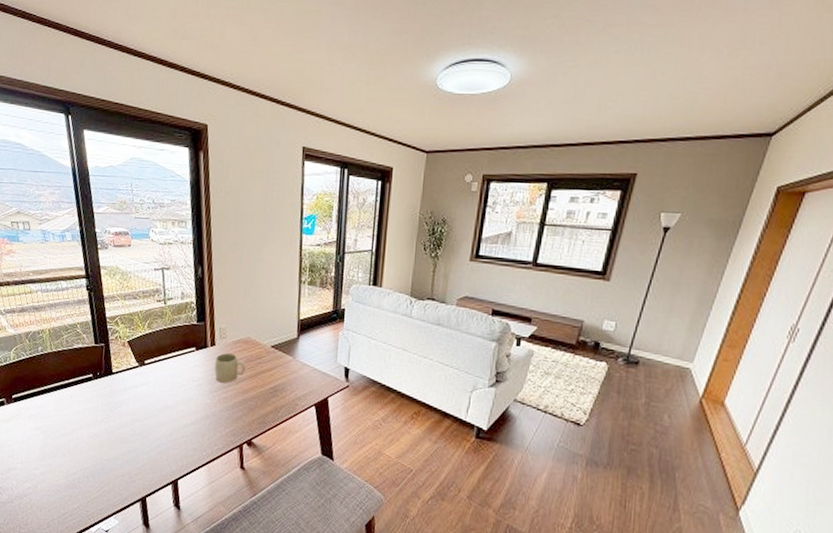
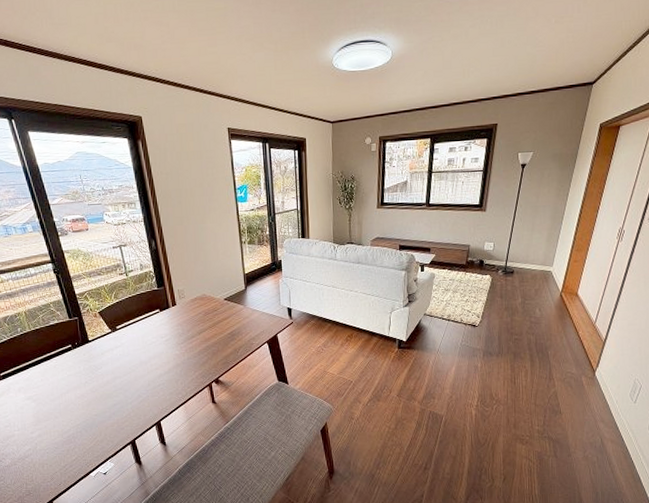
mug: present [214,352,245,383] -> none [177,309,205,335]

